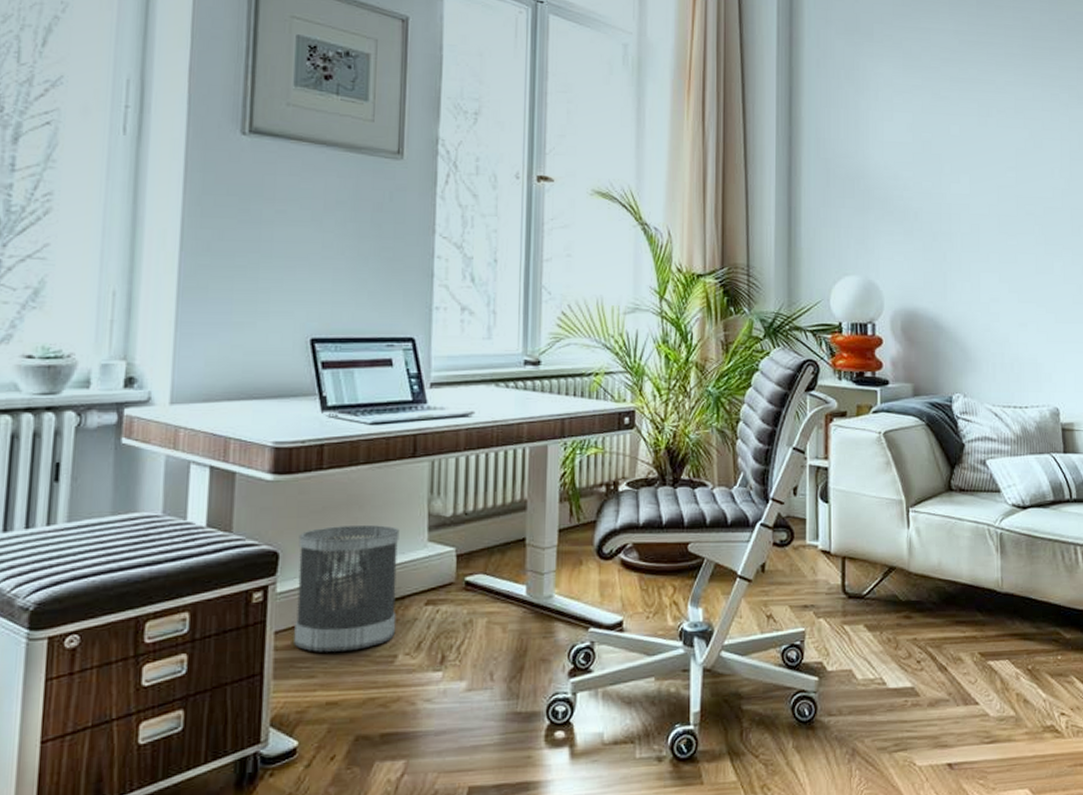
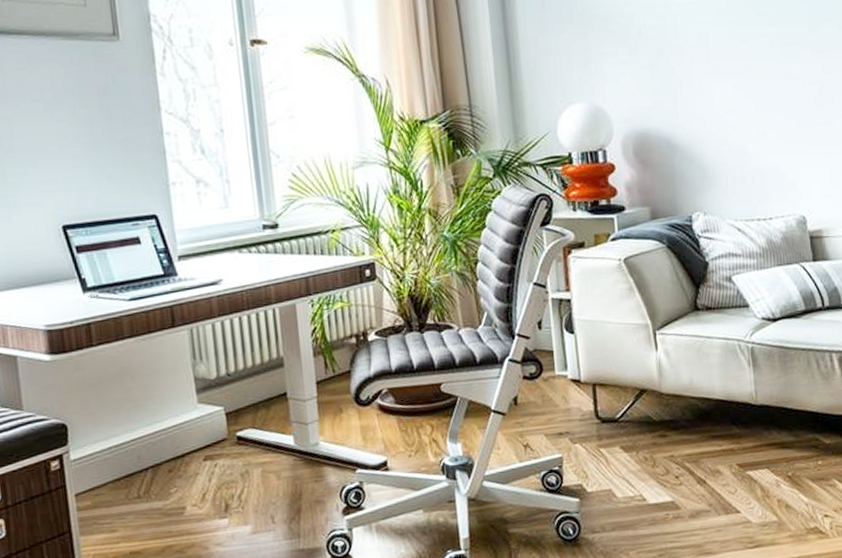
wastebasket: present [294,525,400,652] -> none [82,392,181,510]

